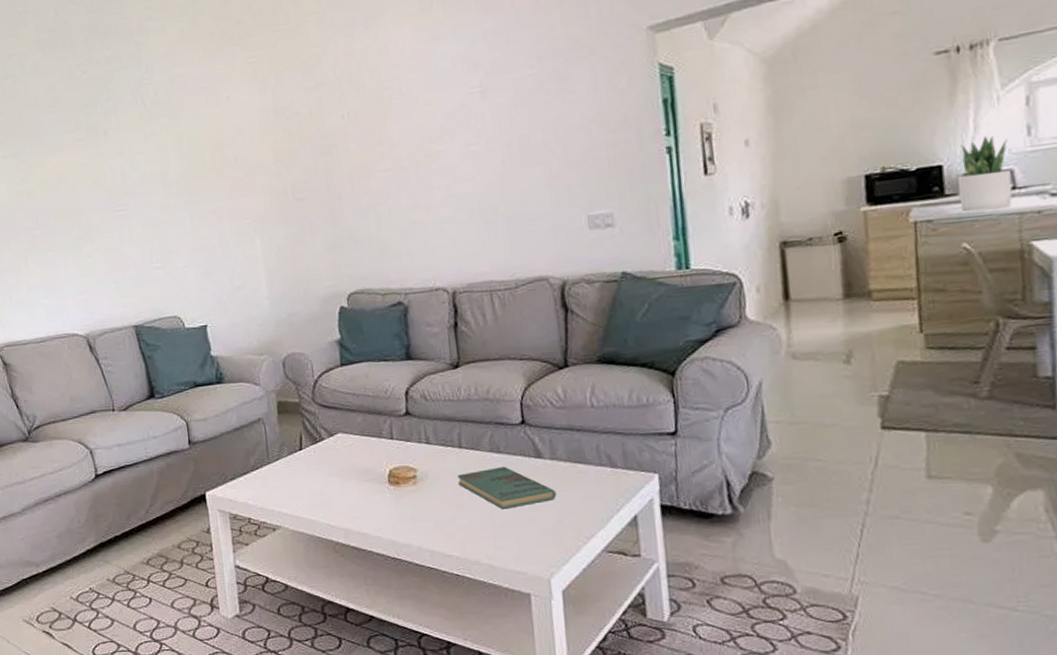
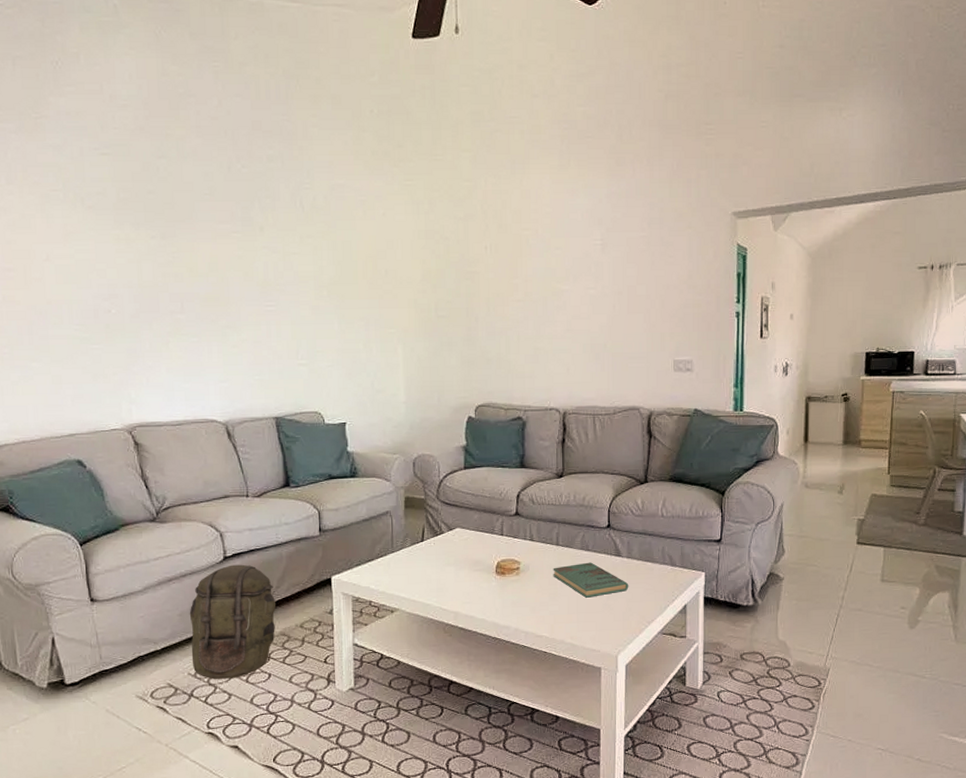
backpack: none [66,482,153,604] -> present [189,564,277,679]
planter: present [957,136,1013,213] -> none [921,334,954,388]

